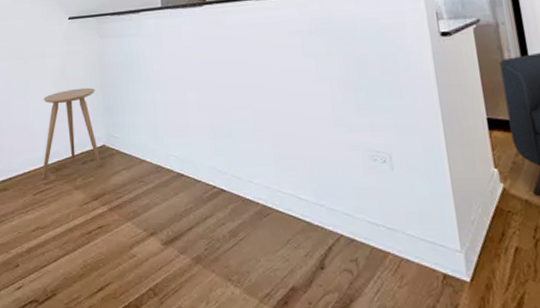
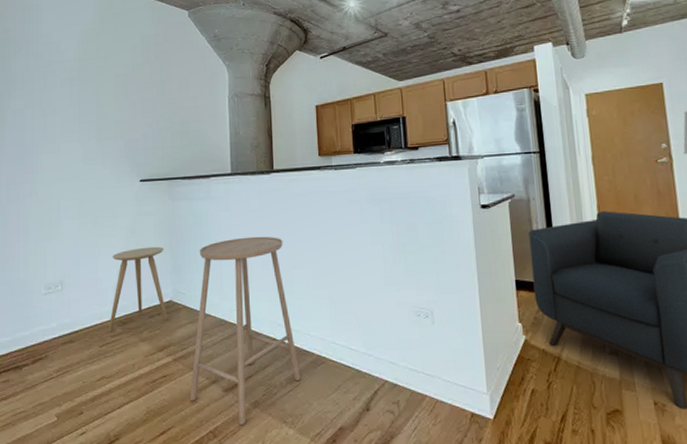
stool: none [127,74,246,282] -> present [189,236,301,425]

